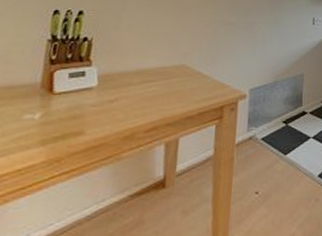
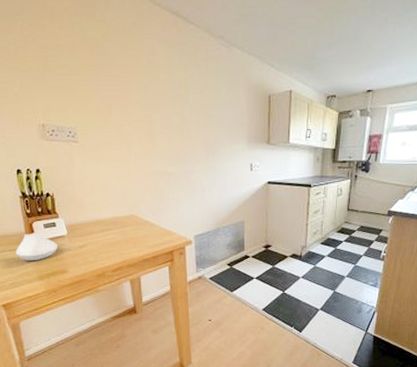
spoon rest: none [17,83,81,120] -> present [15,232,58,261]

